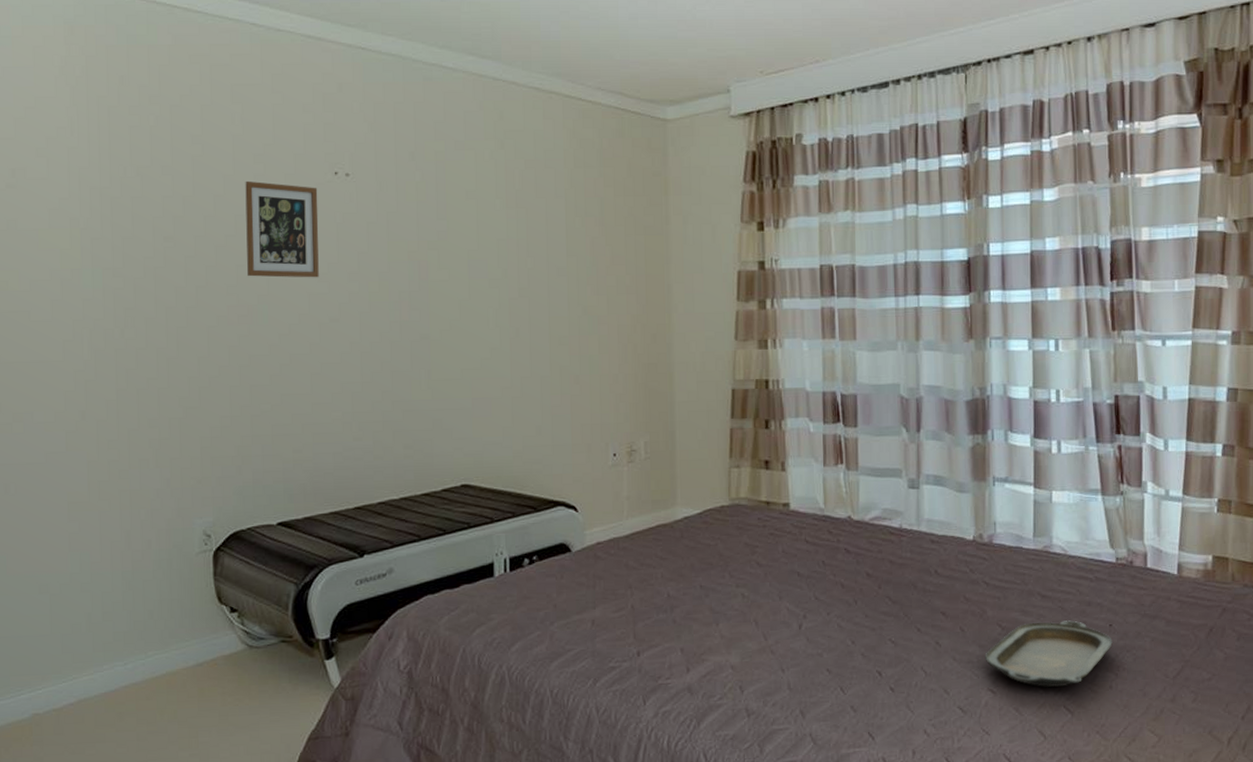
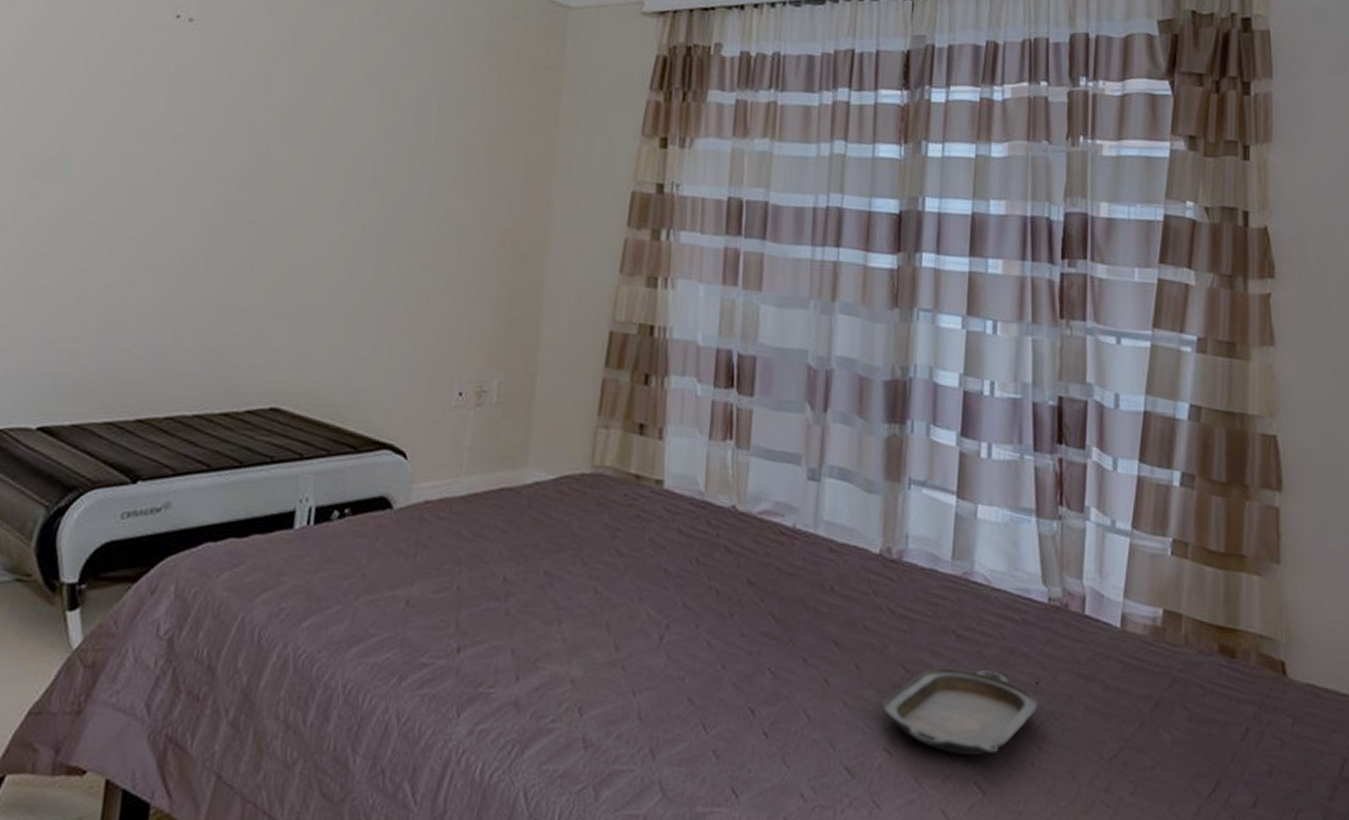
picture frame: present [245,180,319,278] -> none [54,11,154,135]

